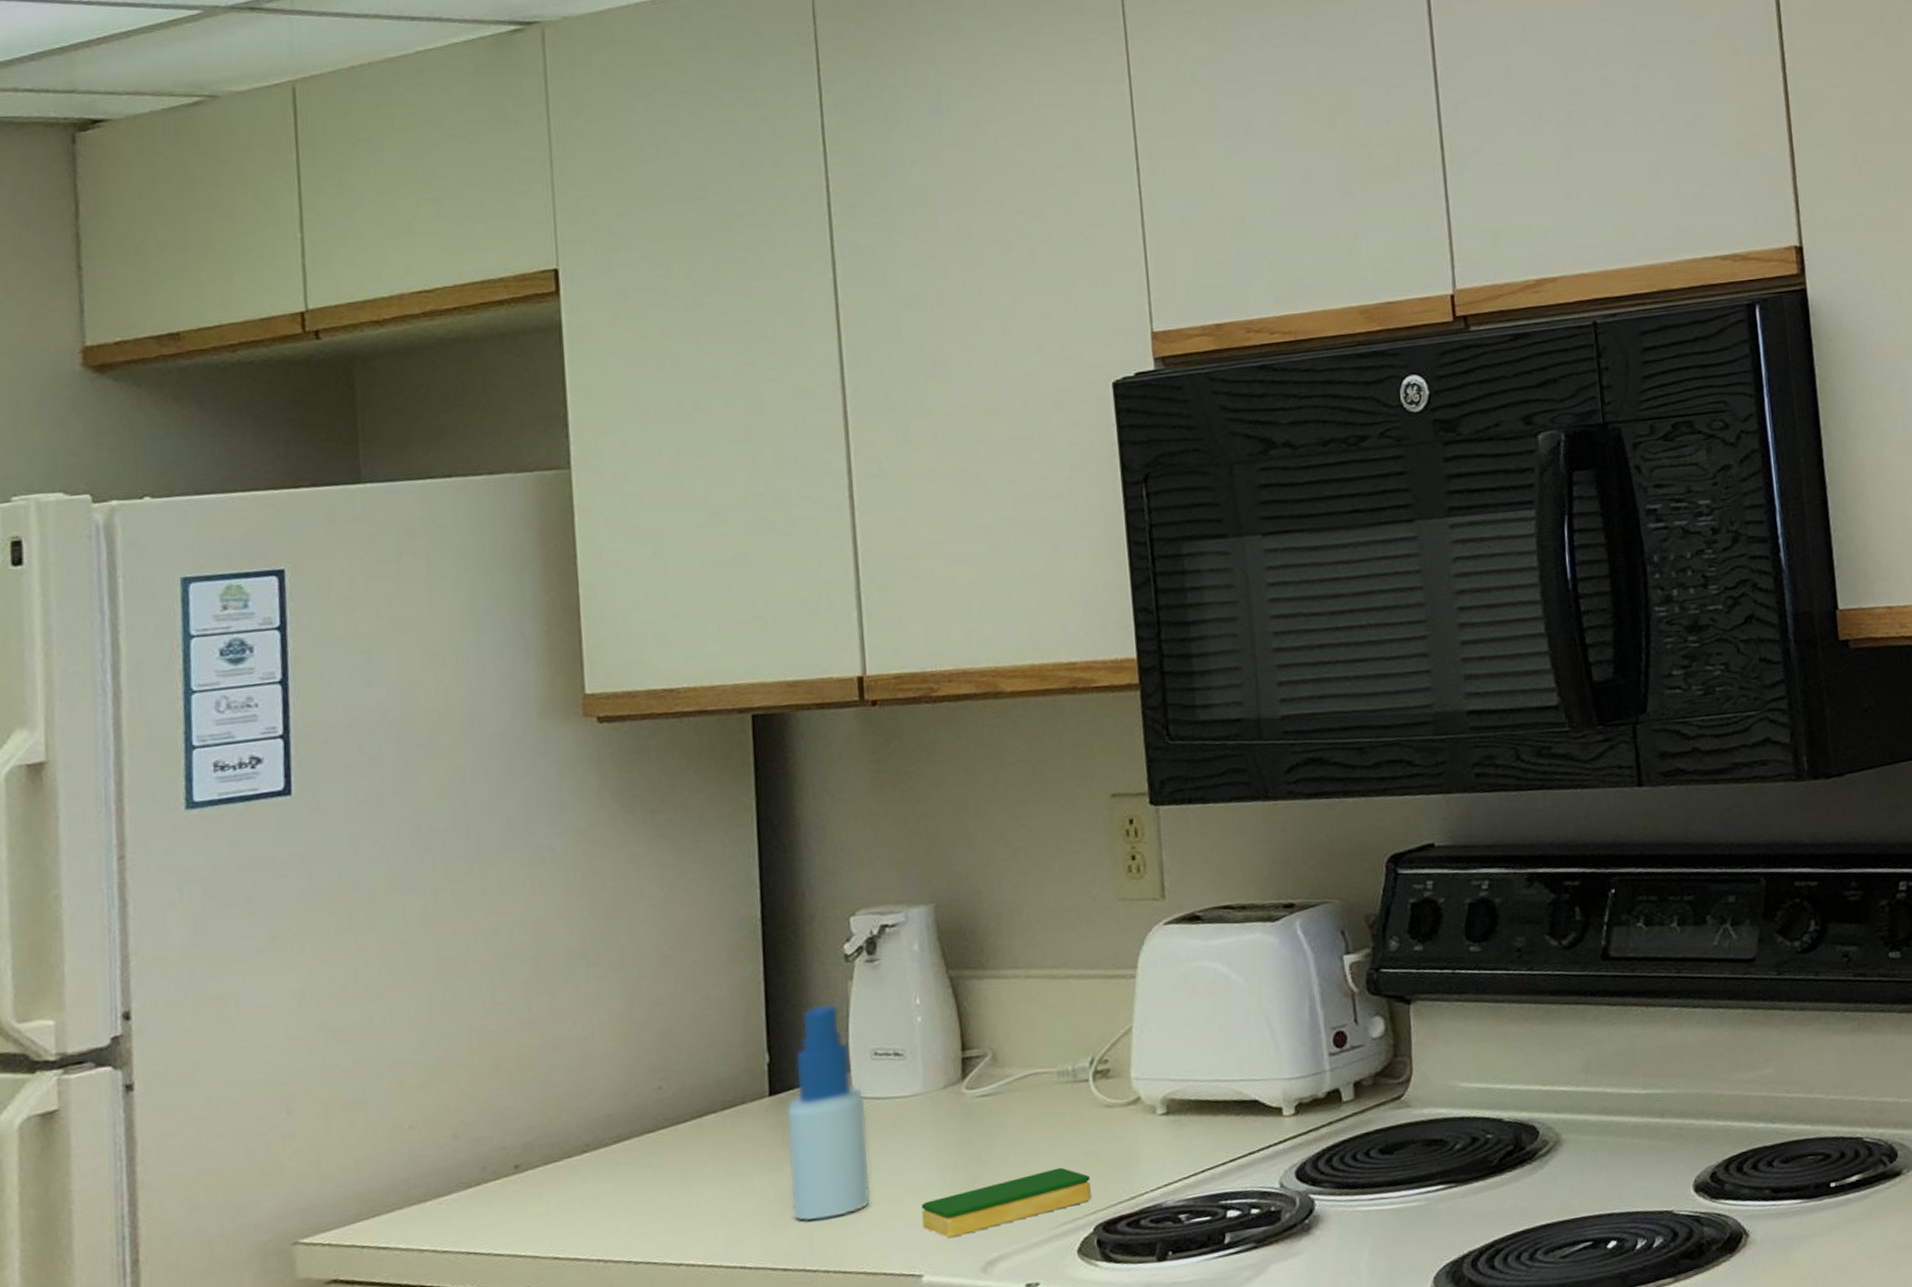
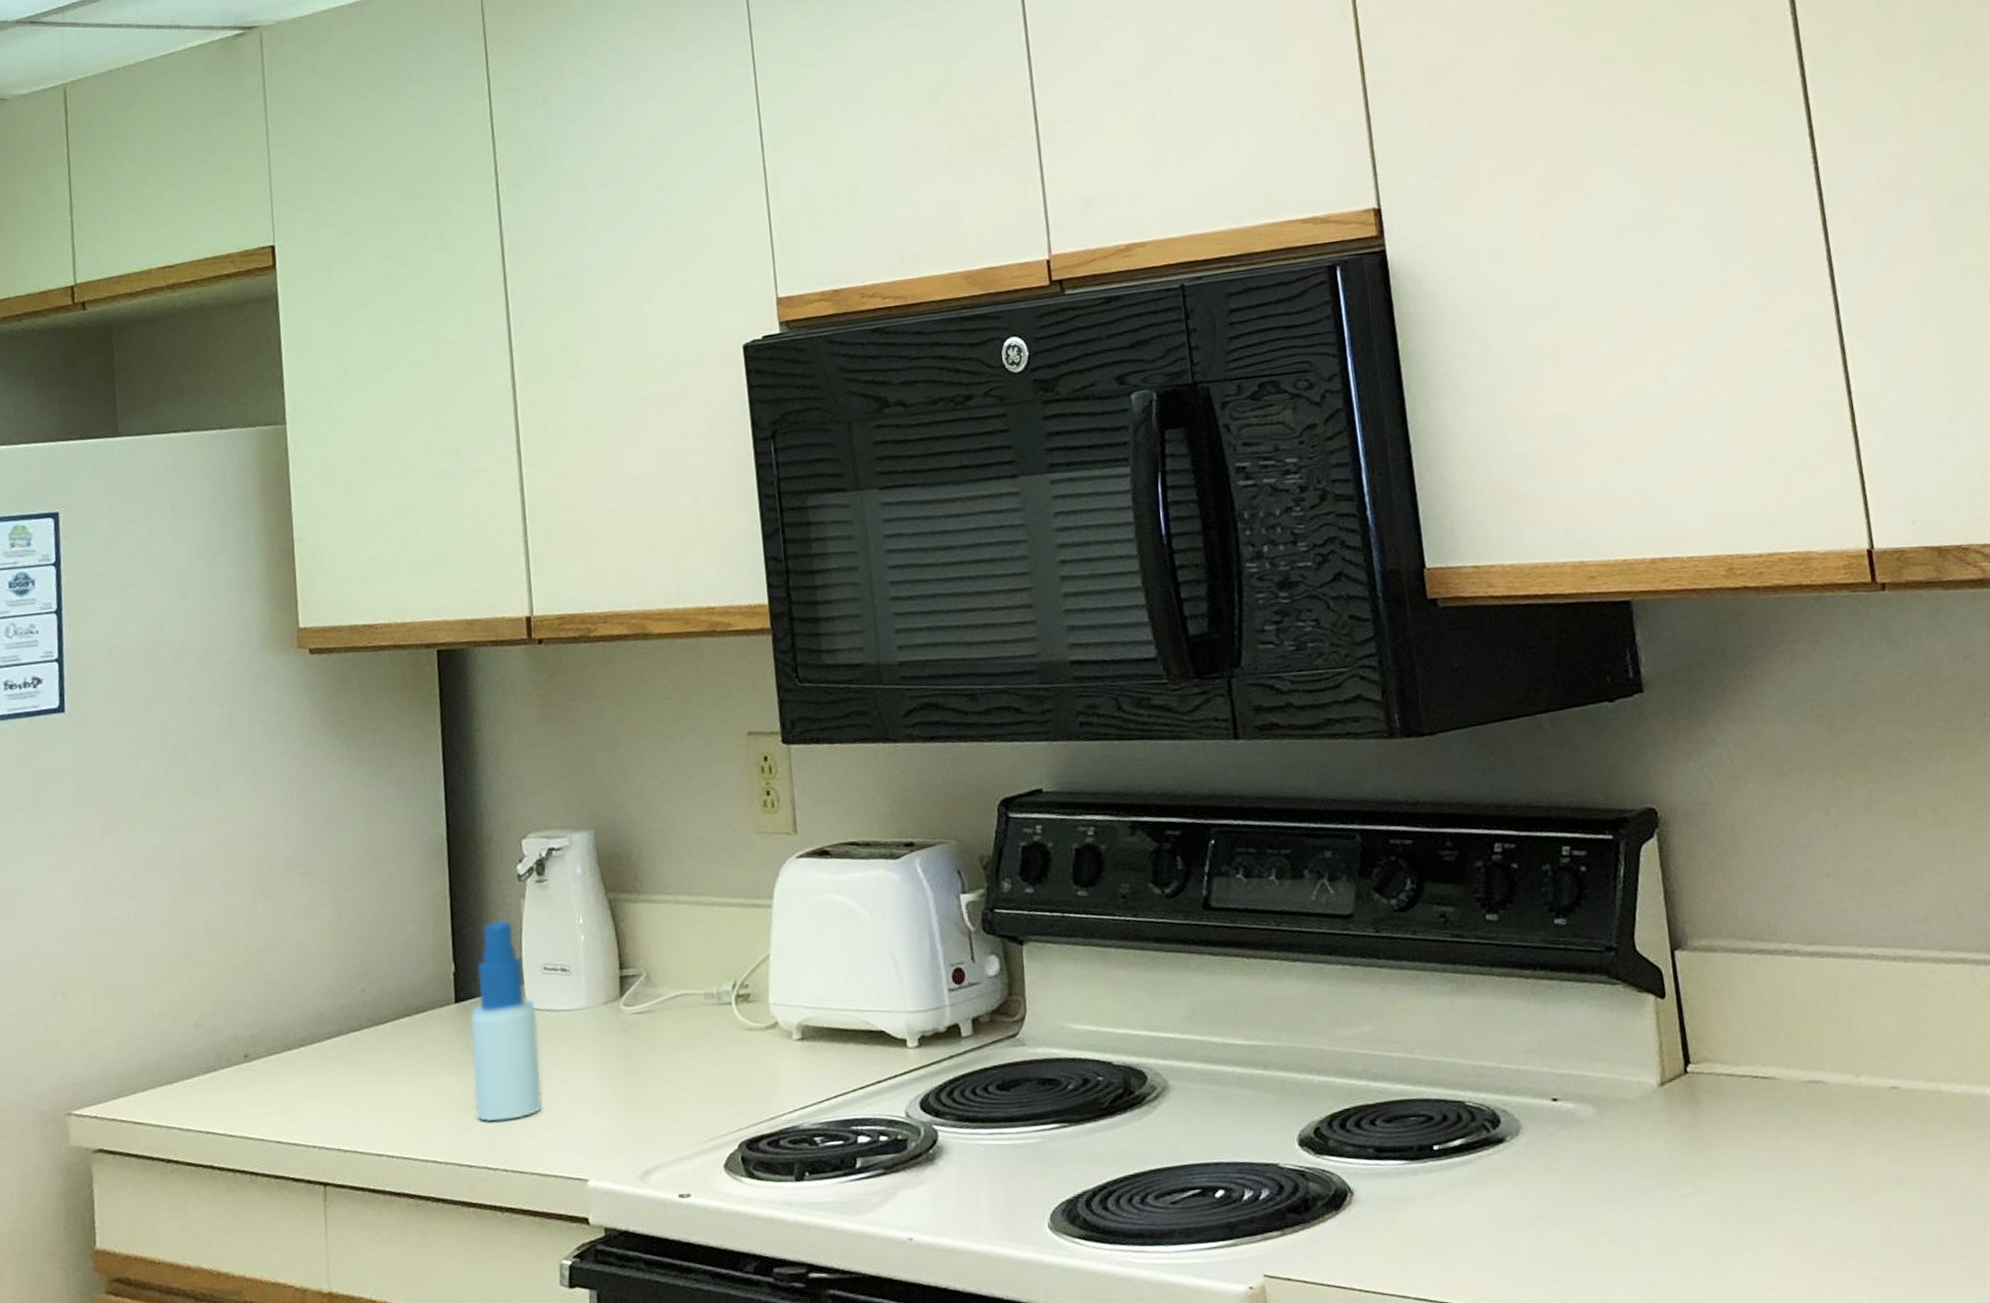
dish sponge: present [921,1167,1091,1239] -> none [586,1085,736,1147]

